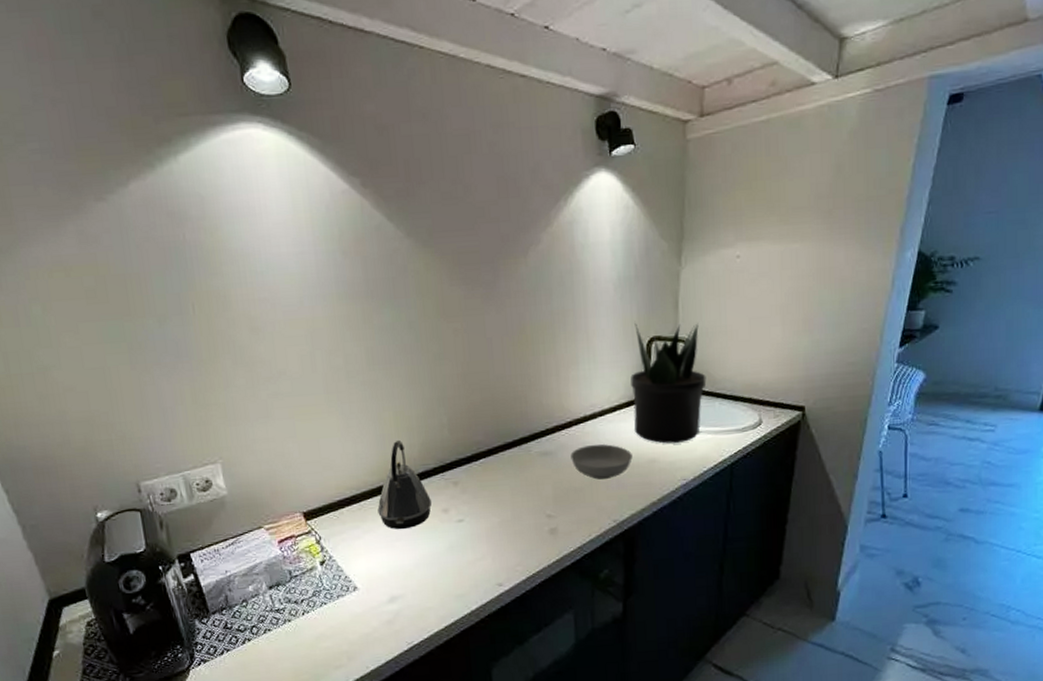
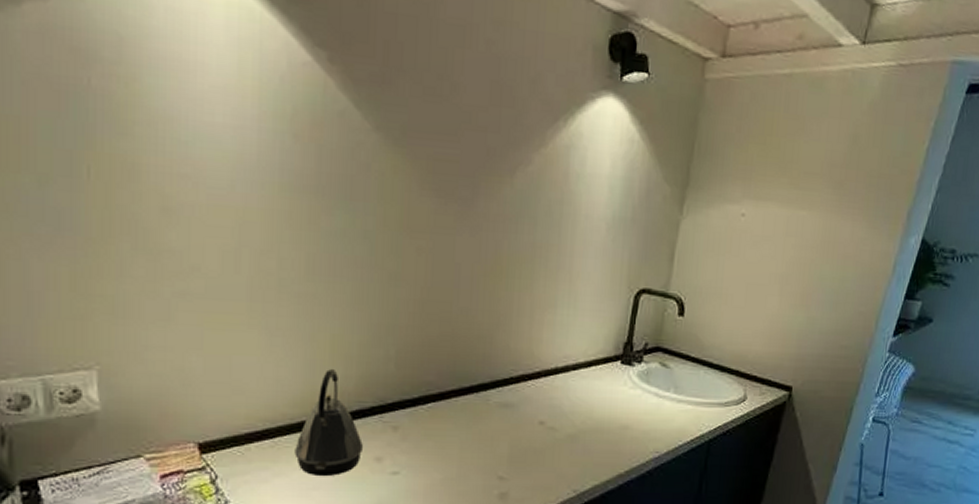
bowl: present [570,444,633,481] -> none [534,401,604,444]
planter: present [630,322,707,444] -> none [610,269,694,410]

